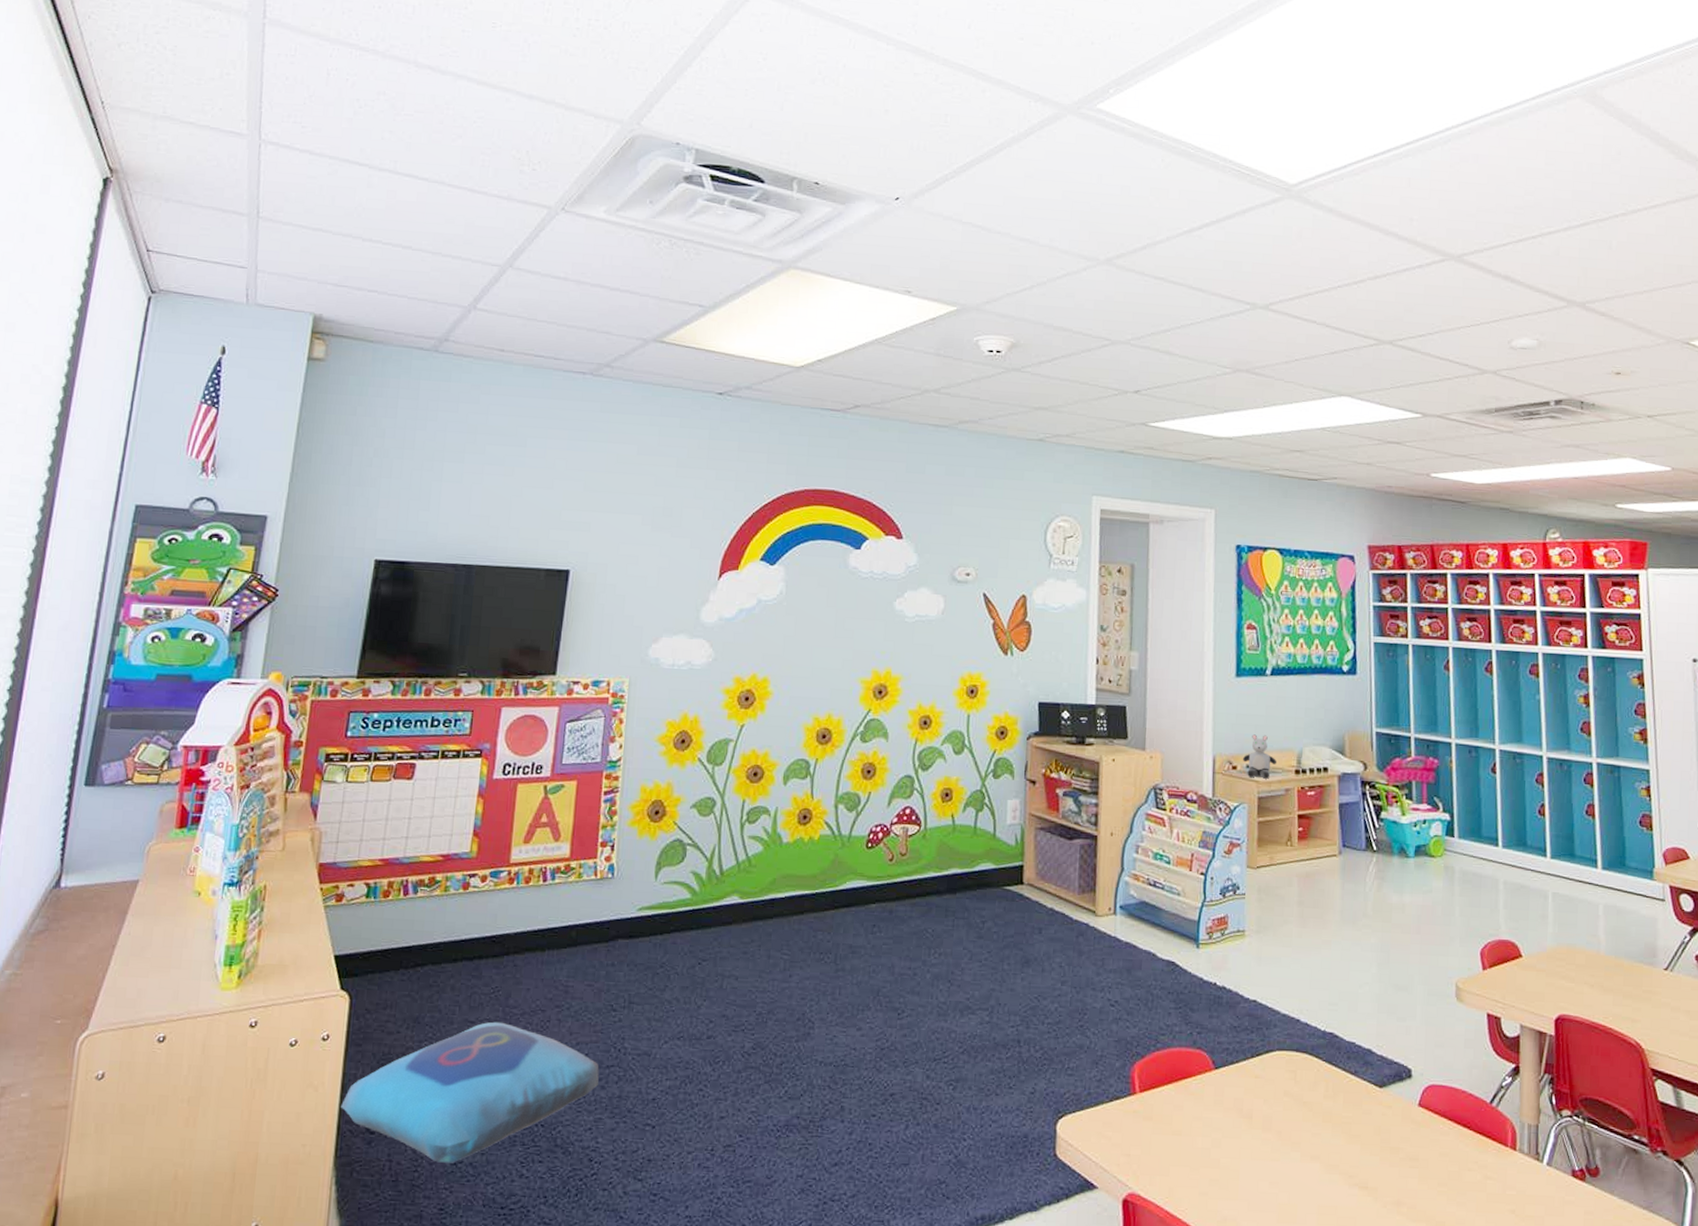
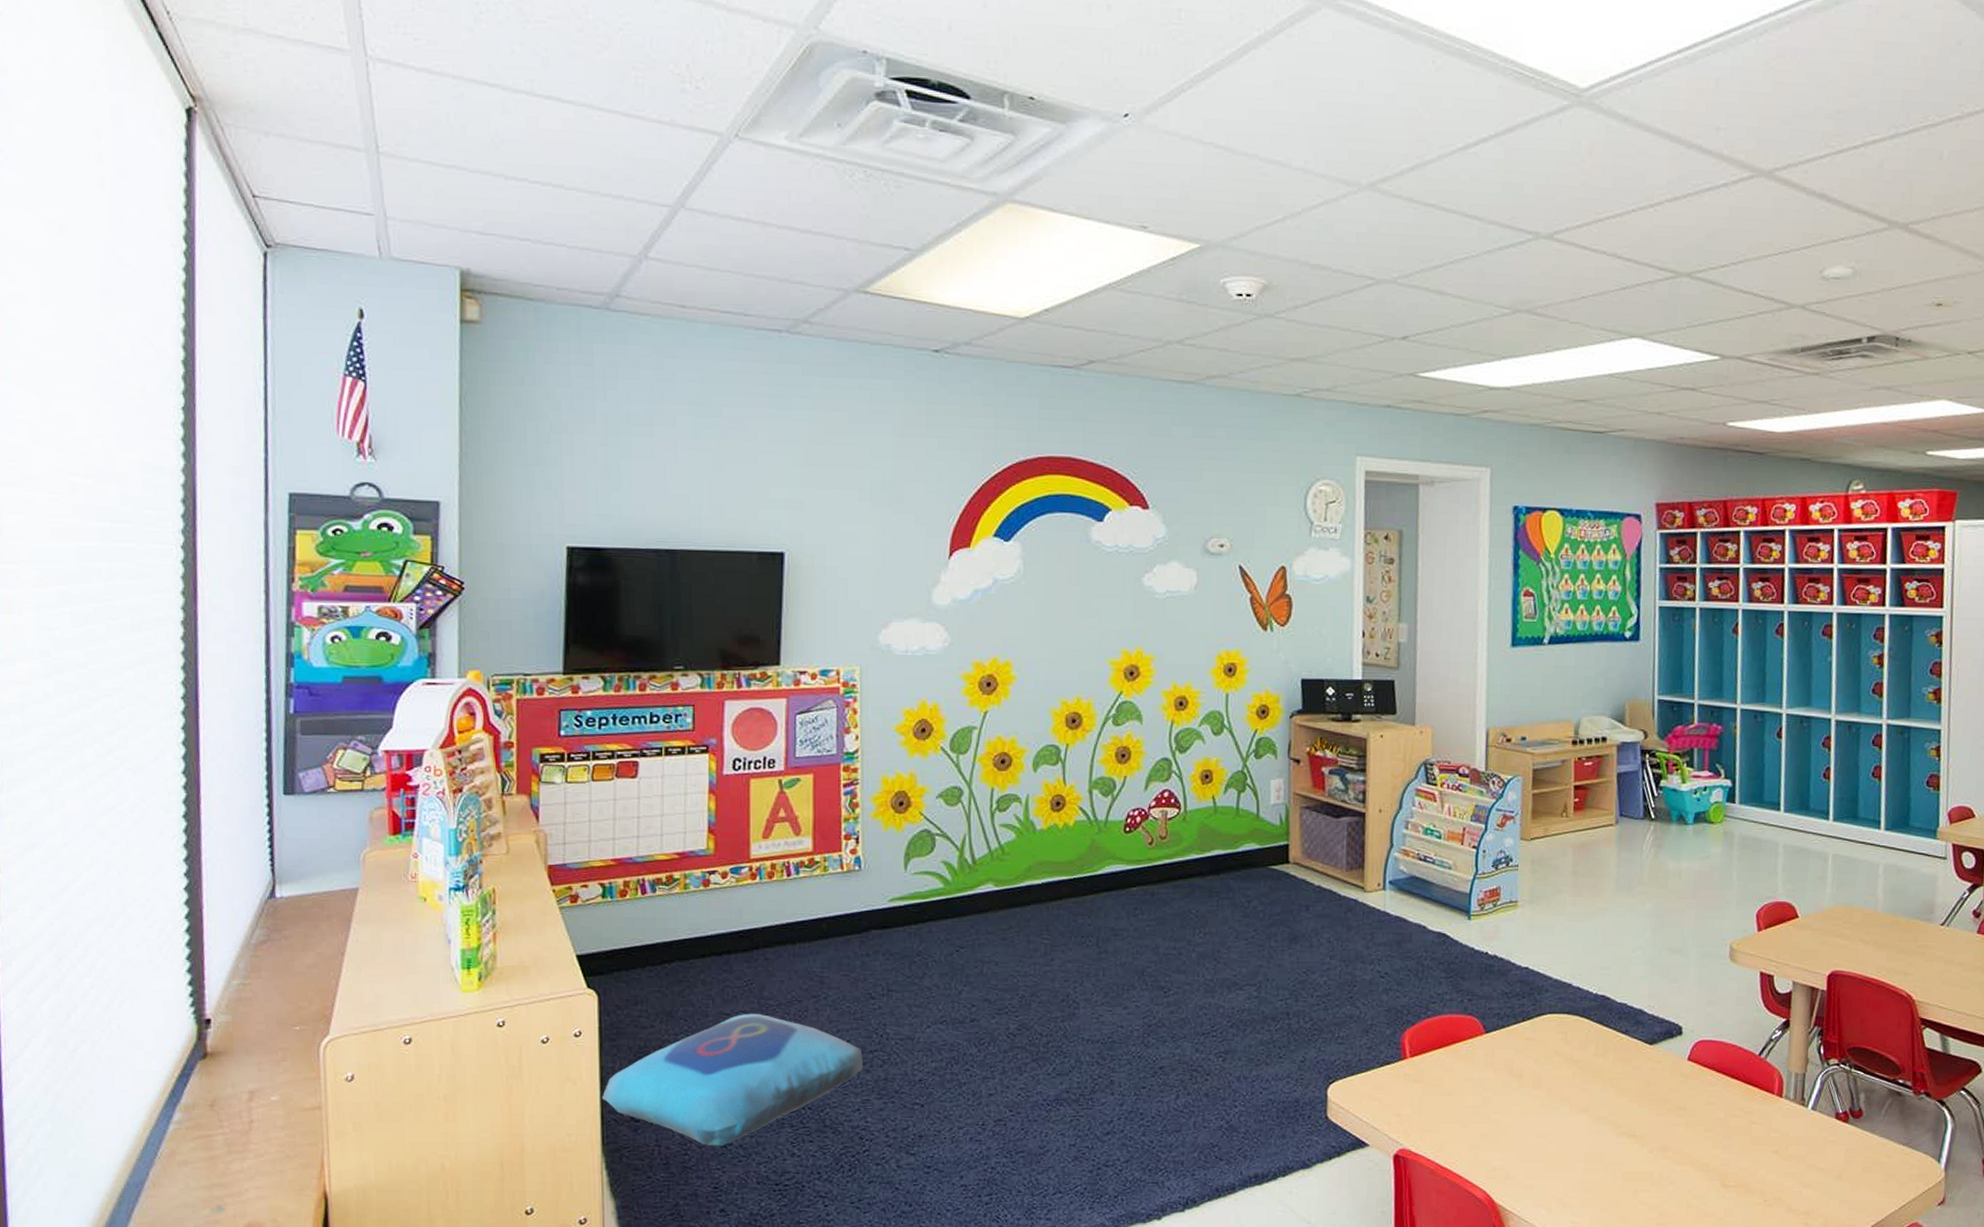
stuffed animal: present [1242,734,1277,779] -> none [1517,705,1554,751]

